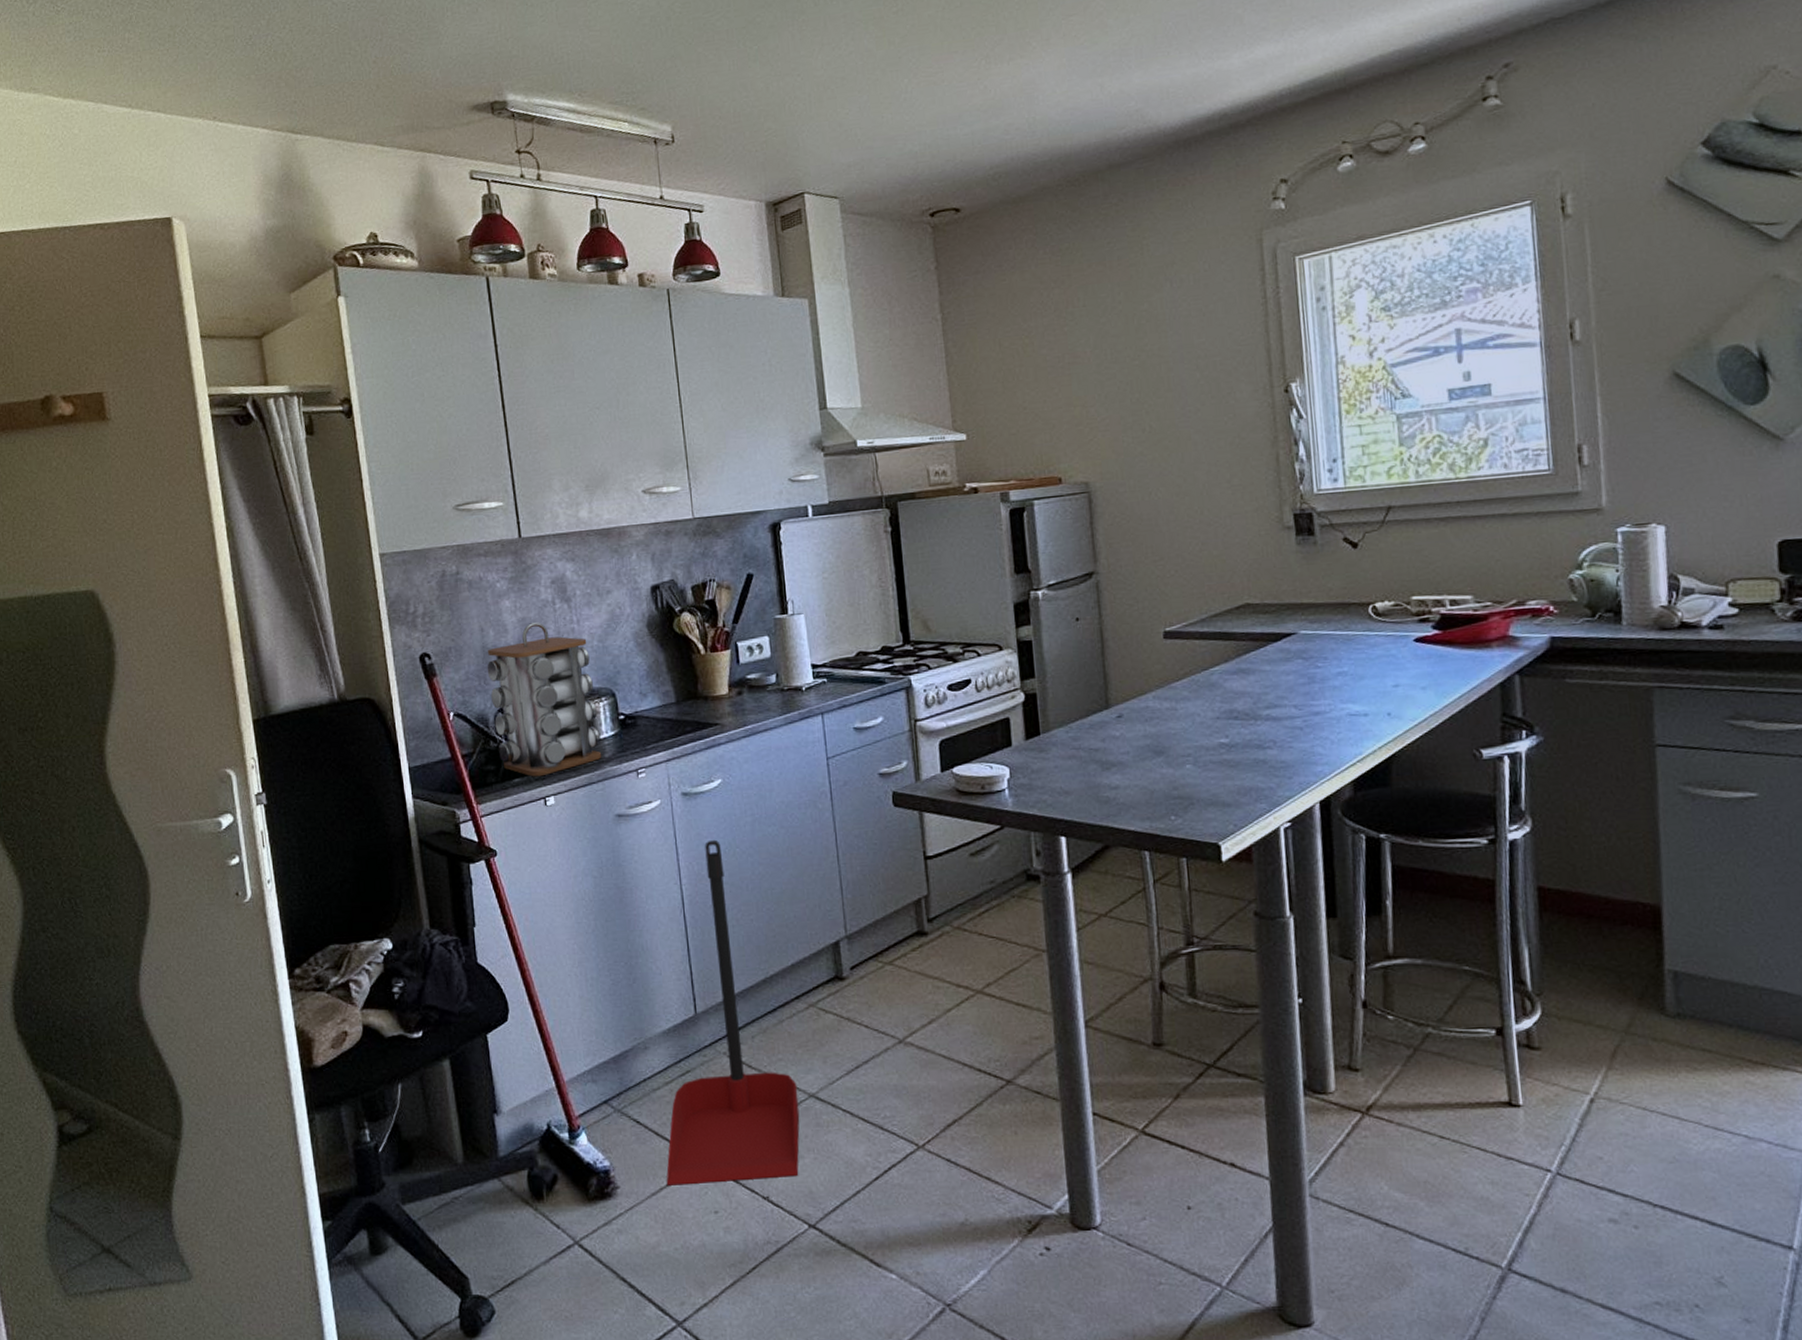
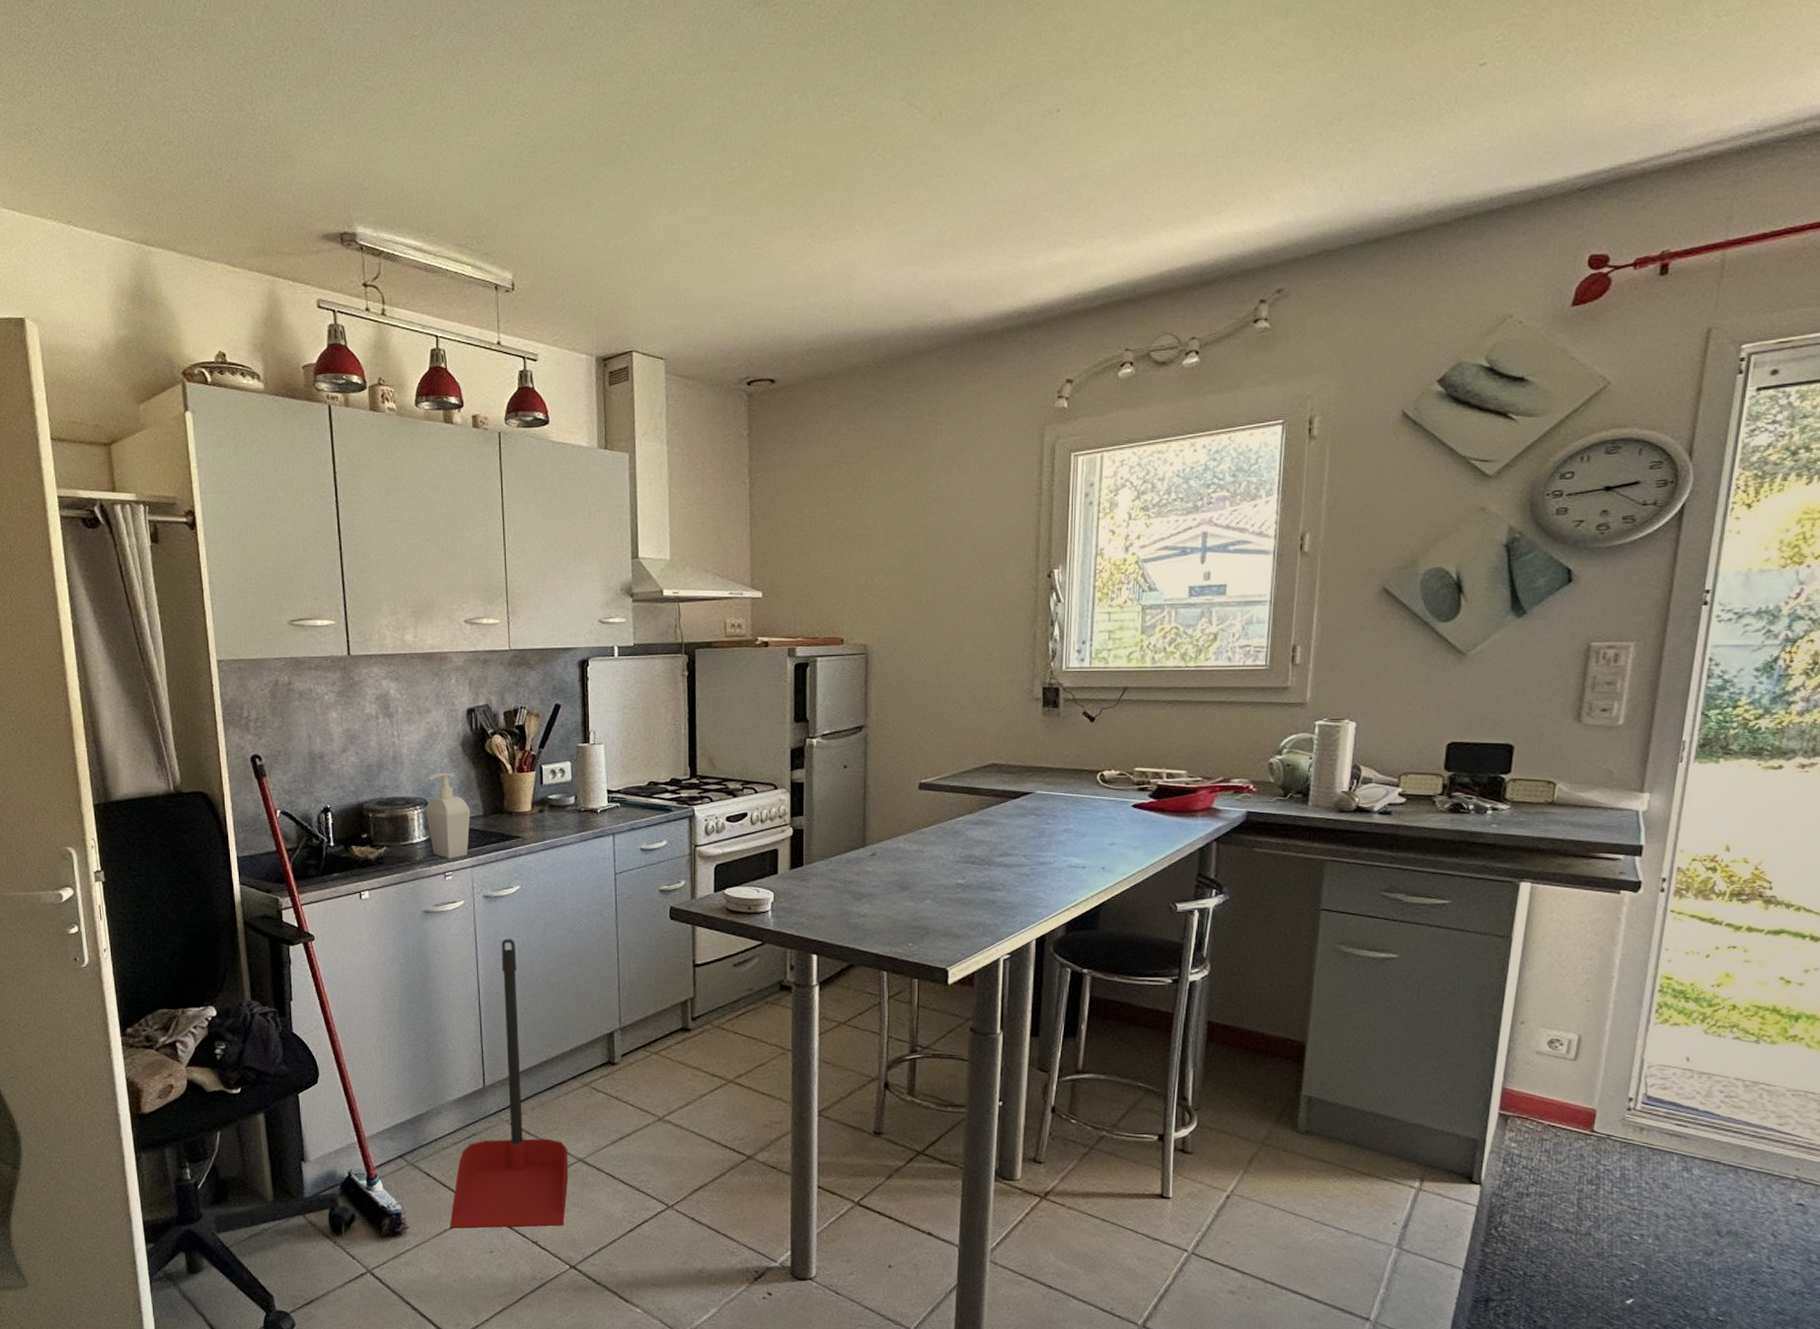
spice rack: present [487,621,602,777] -> none [313,733,414,873]
soap bottle: none [611,657,662,754] -> present [425,772,471,859]

